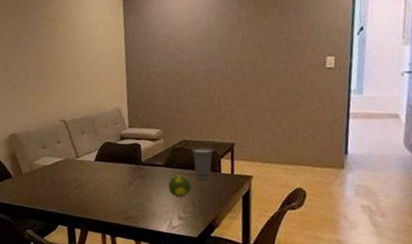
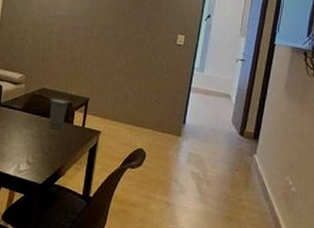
fruit: present [168,174,191,198] -> none [22,120,44,144]

